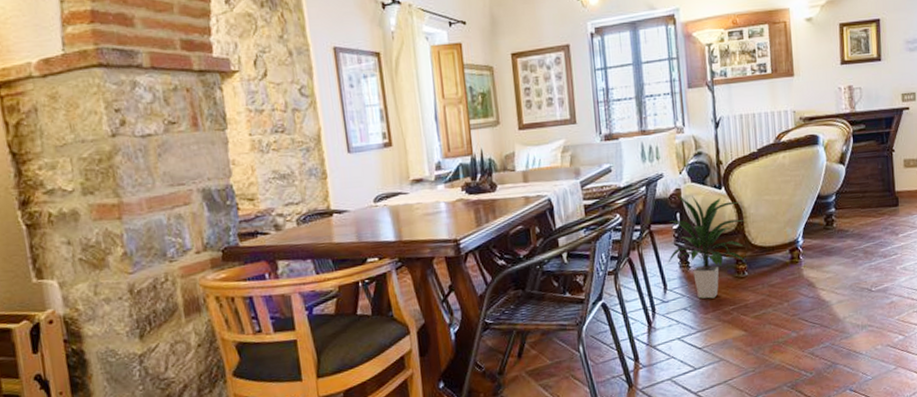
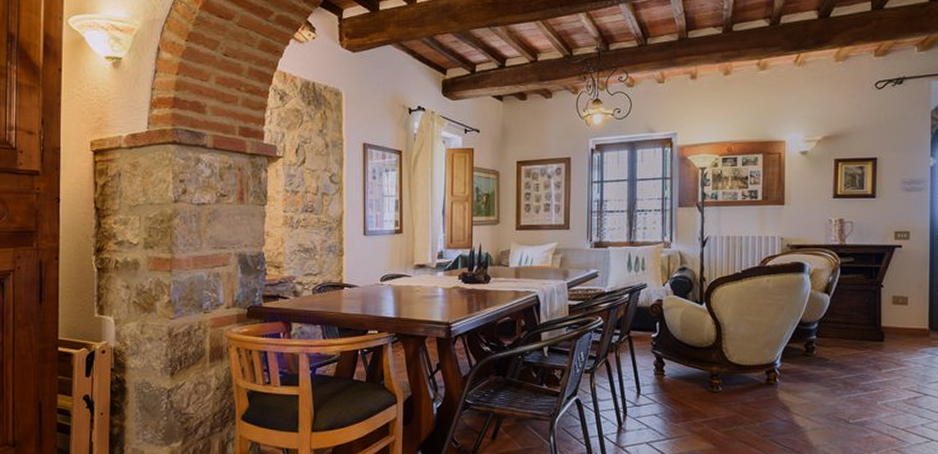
indoor plant: present [668,195,745,299] -> none [643,306,723,409]

